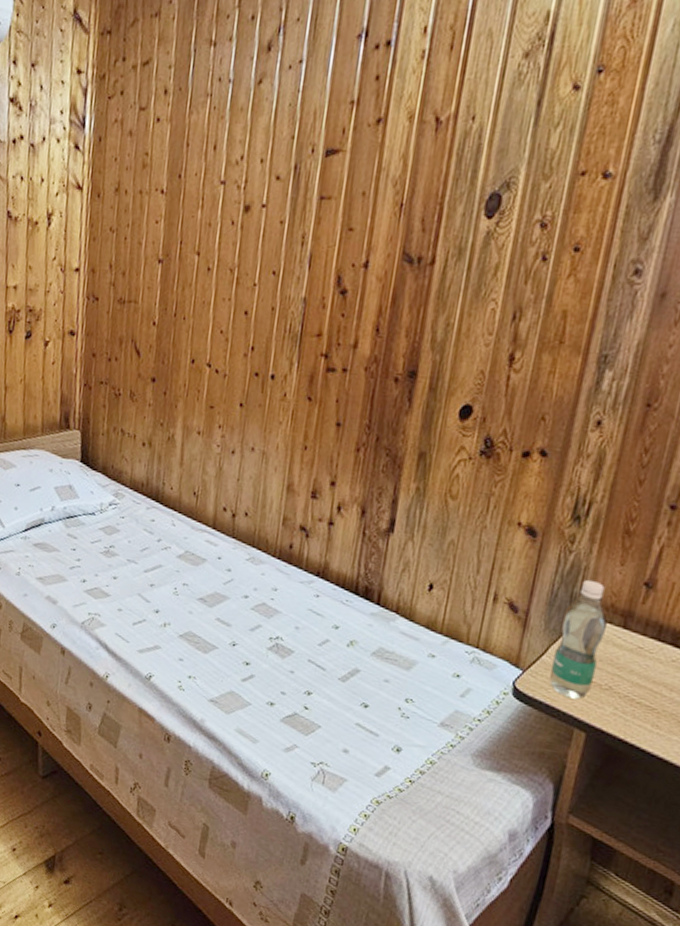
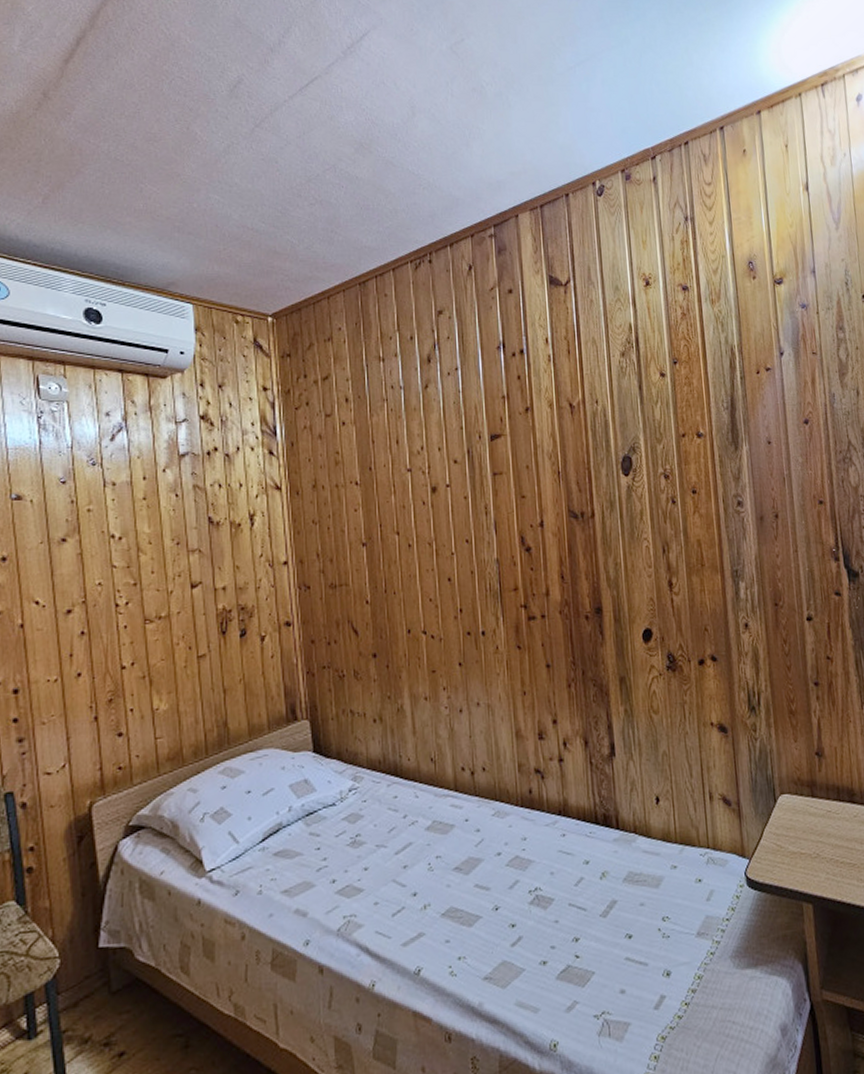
bottle: present [549,579,608,701] -> none [765,760,805,876]

